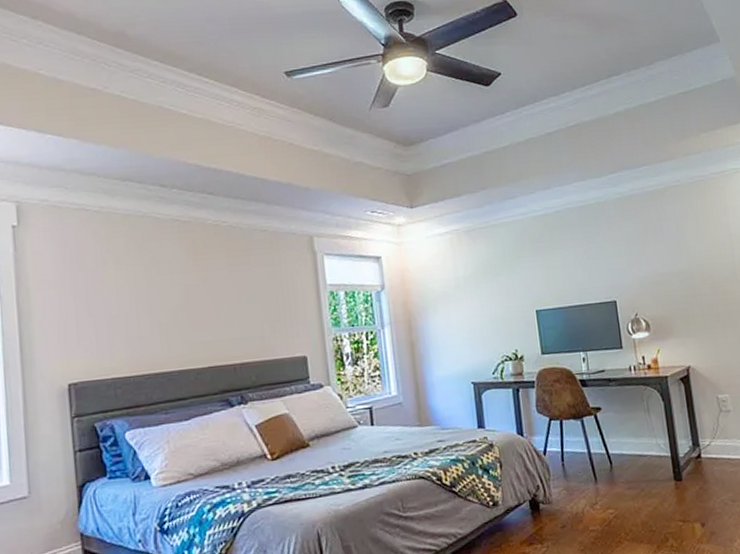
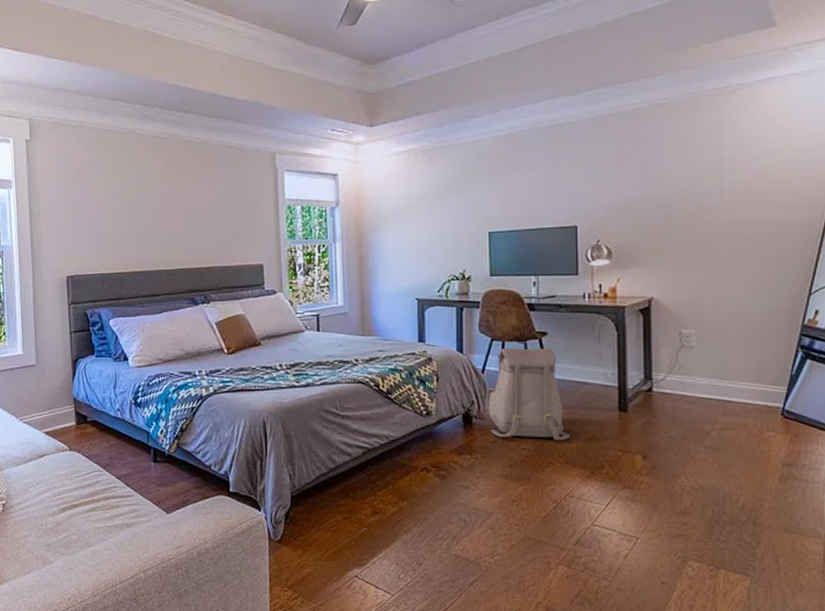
backpack: none [550,423,634,521] -> present [487,348,570,441]

